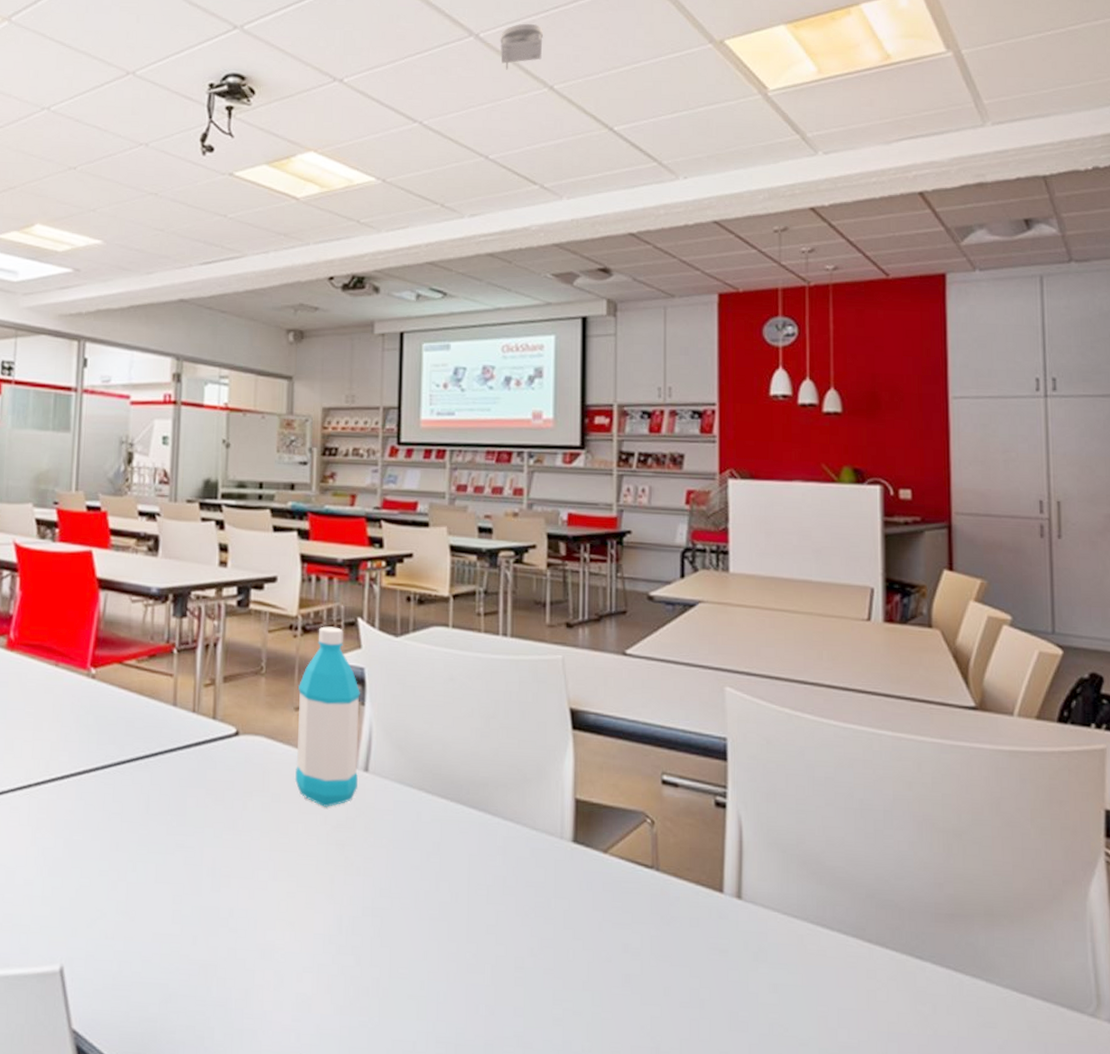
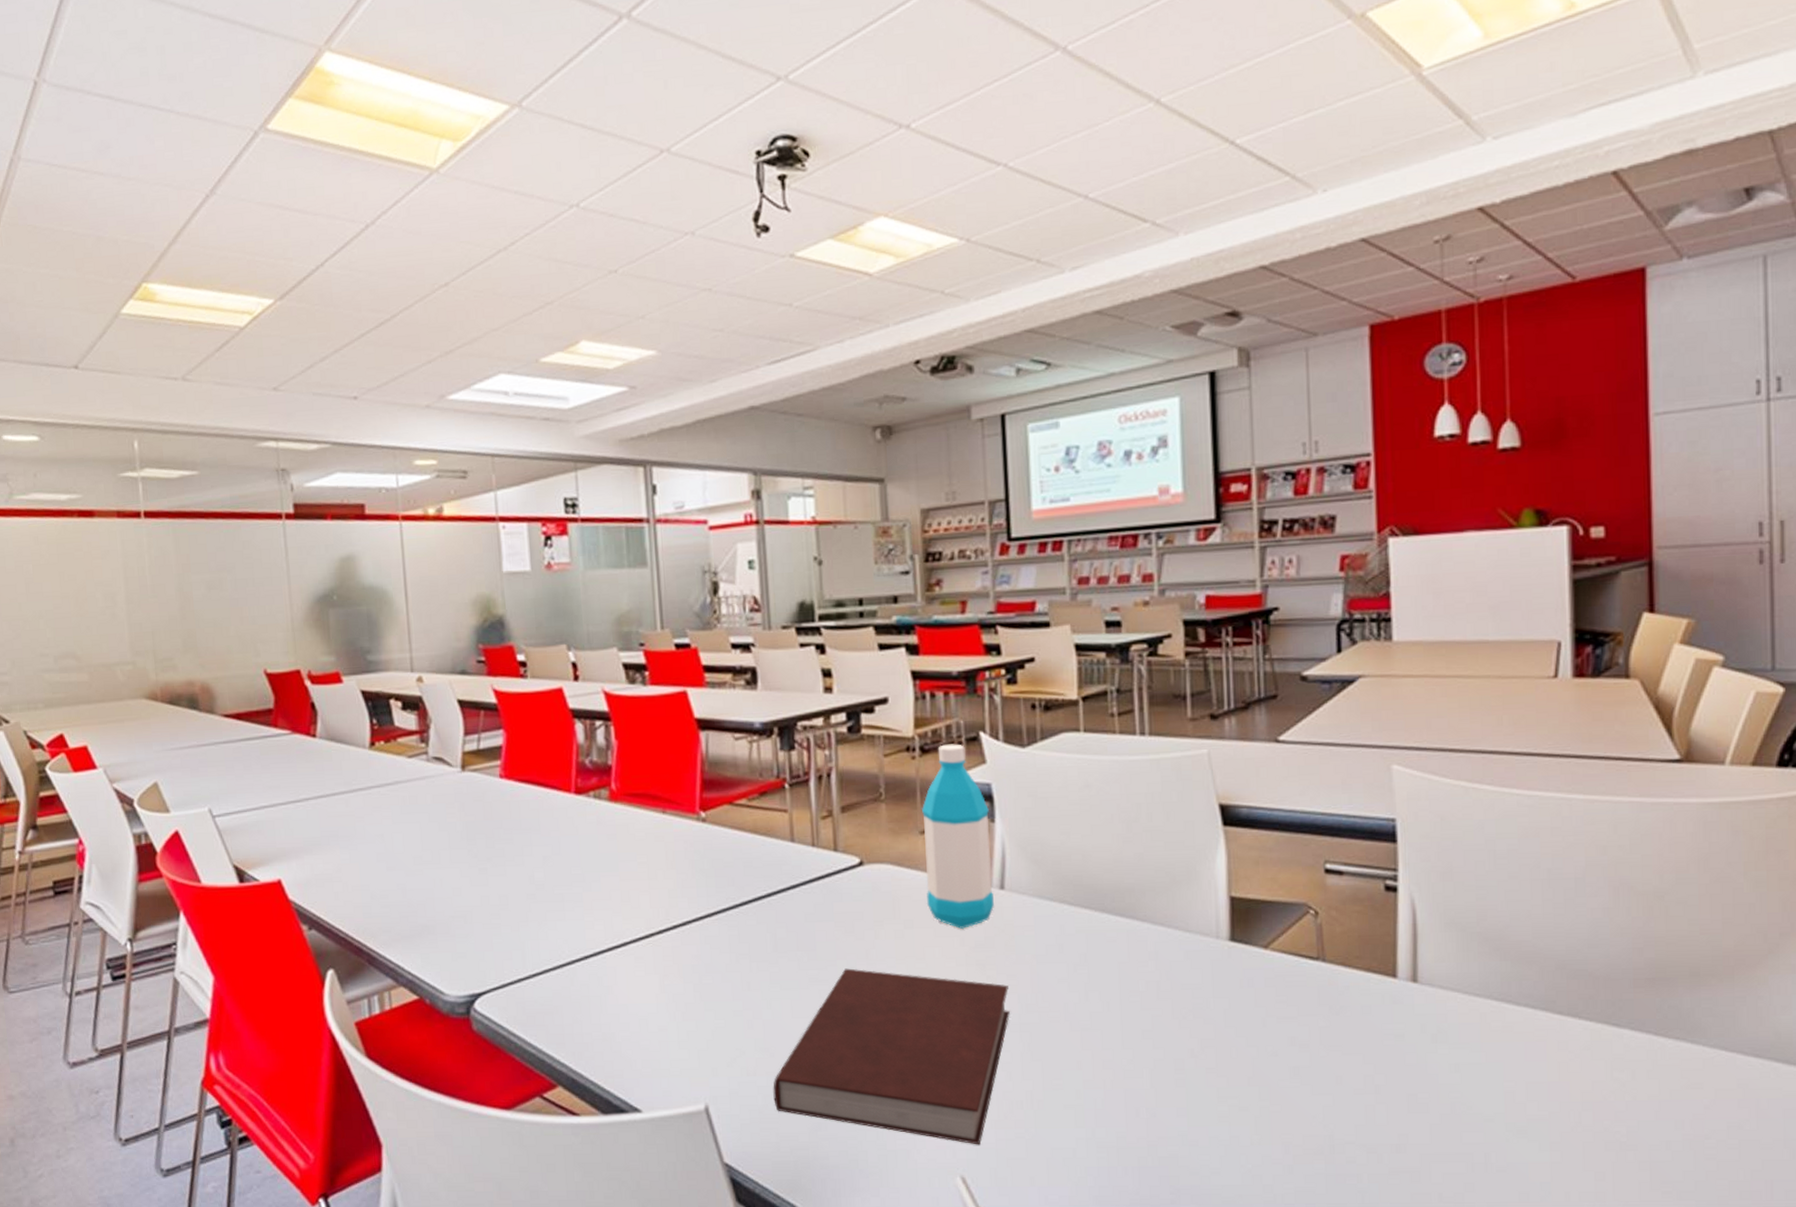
notebook: none [128,837,365,1031] -> present [773,968,1011,1145]
smoke detector: present [500,23,543,70] -> none [1092,24,1144,87]

